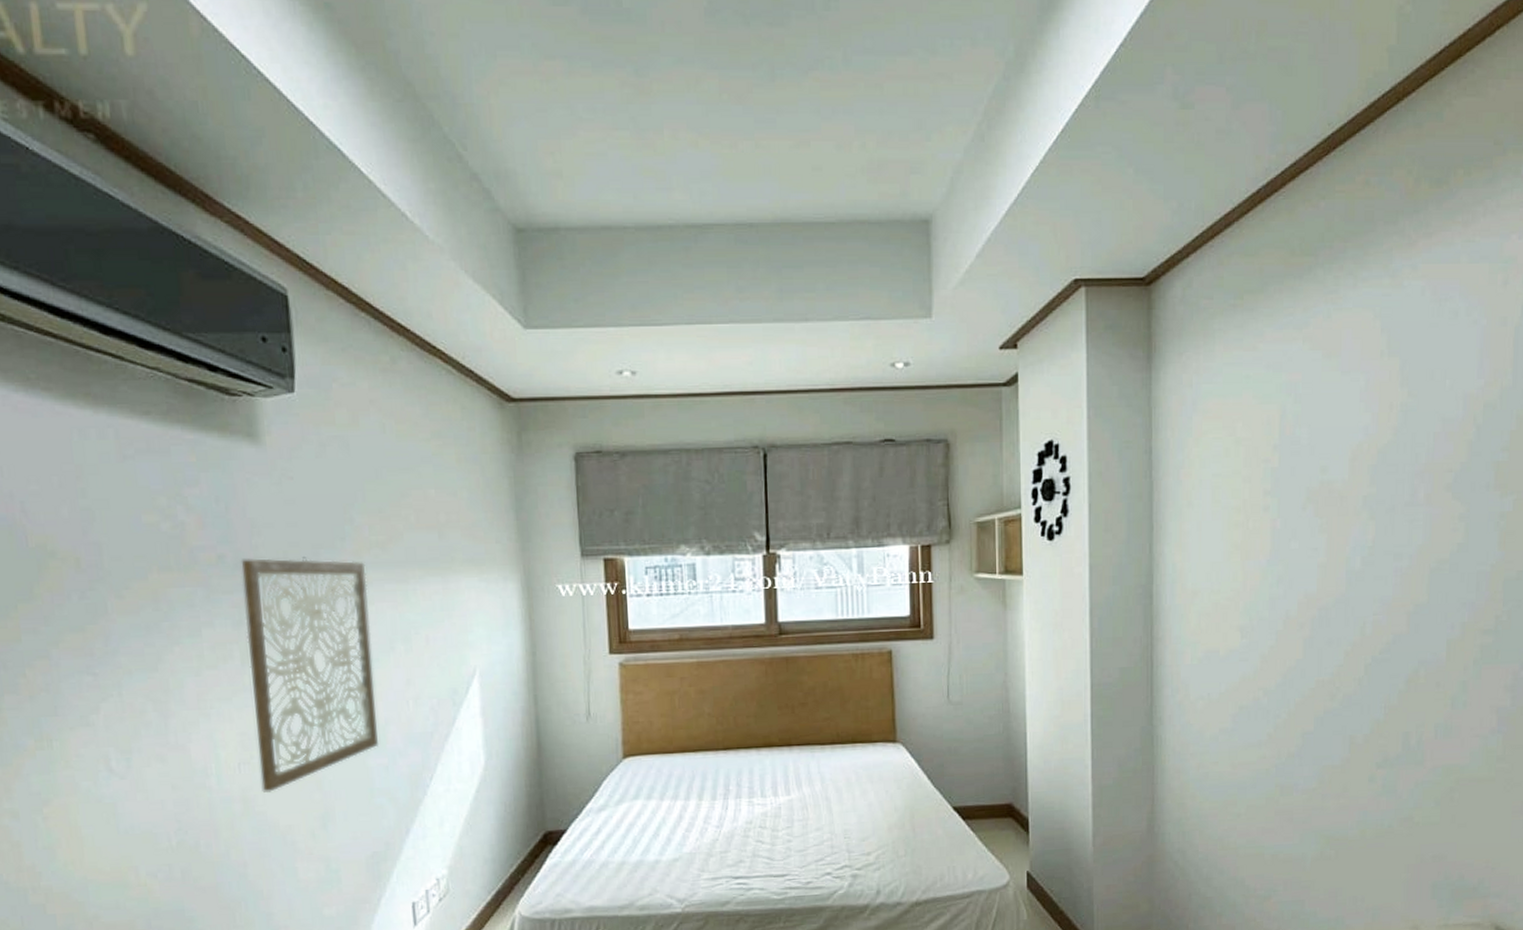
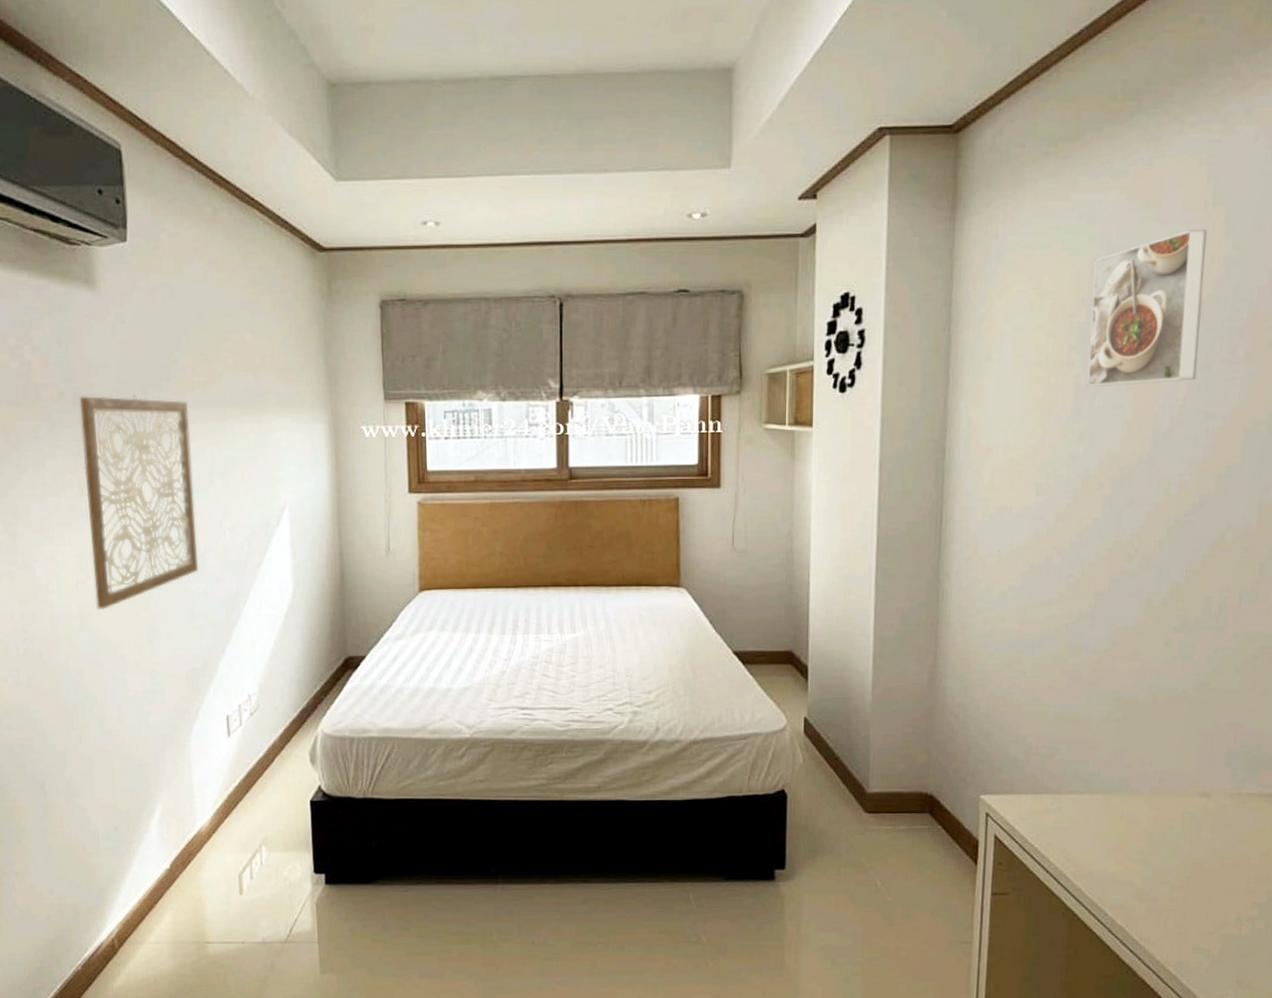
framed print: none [1283,378,1384,530] -> present [1087,230,1207,386]

